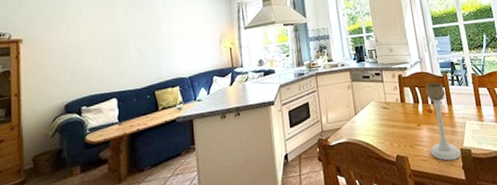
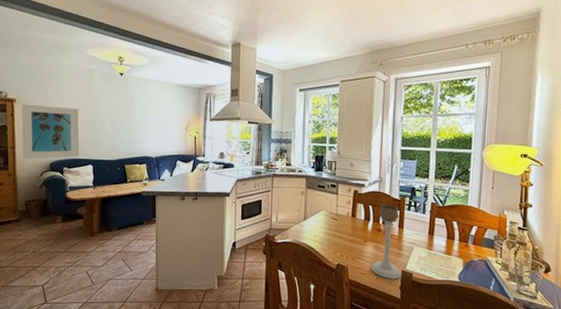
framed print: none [29,38,100,105] -> present [21,104,80,159]

